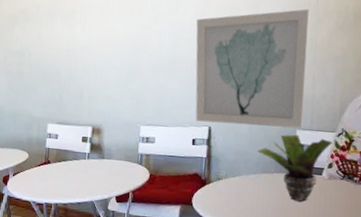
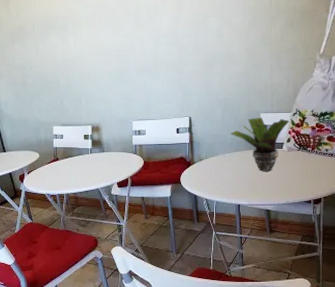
wall art: present [195,9,311,129] -> none [172,10,266,113]

